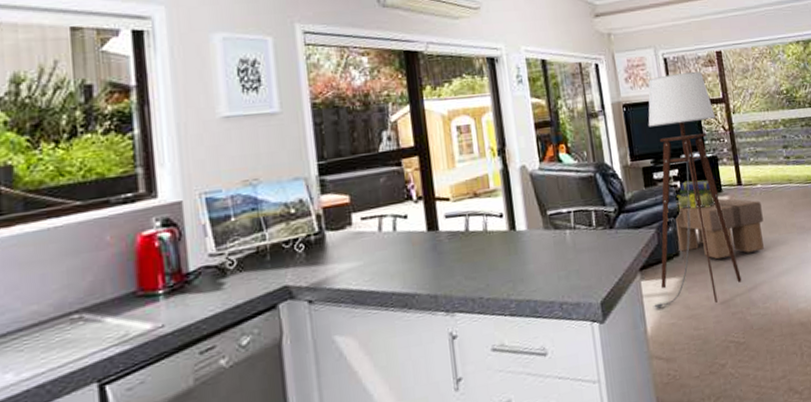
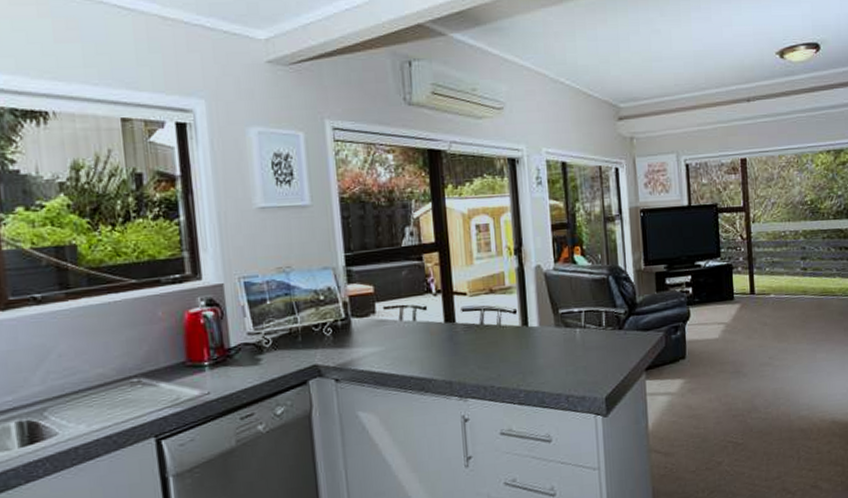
floor lamp: present [648,72,742,309] -> none [655,179,746,406]
footstool: present [667,198,764,260] -> none [676,306,773,365]
stack of books: present [677,180,715,209] -> none [687,287,726,315]

